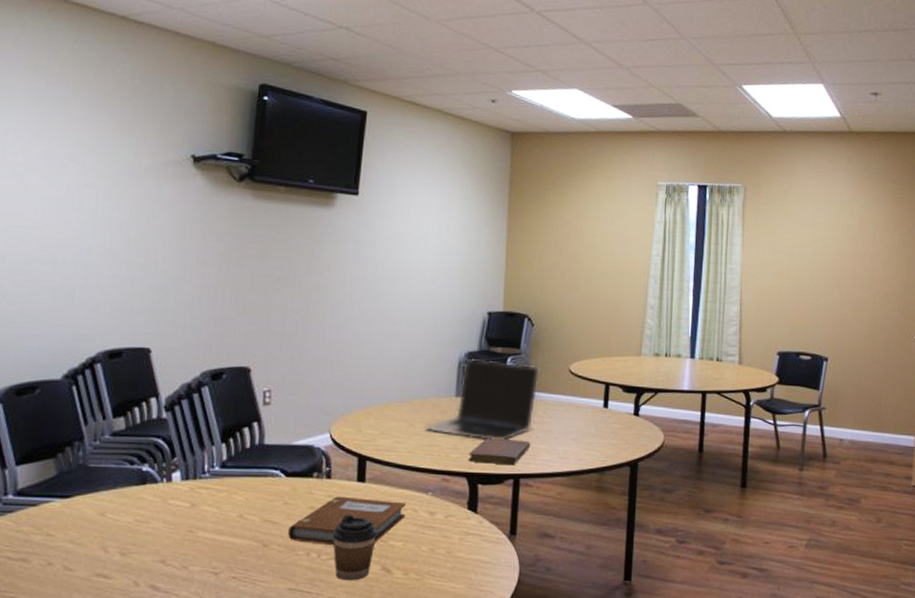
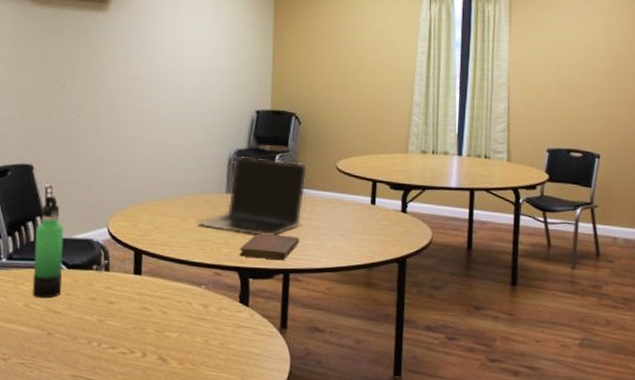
thermos bottle: none [247,400,283,508] -> present [32,196,64,299]
notebook: present [288,496,407,546] -> none [70,288,181,335]
coffee cup: present [332,514,378,581] -> none [112,305,154,369]

